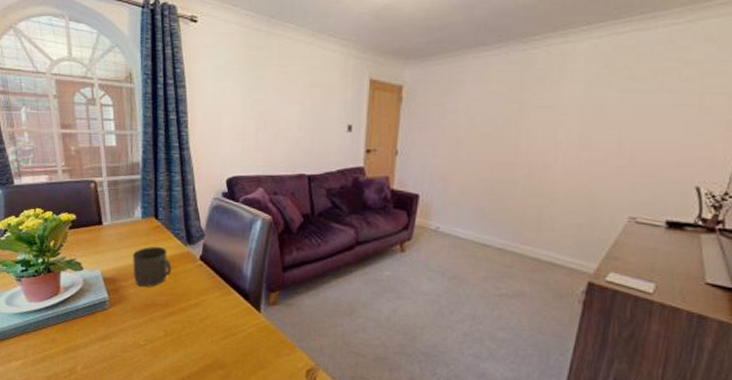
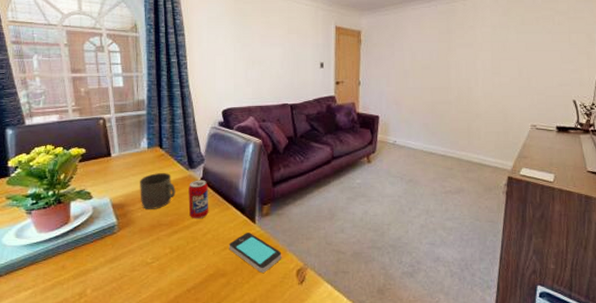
beverage can: none [185,257,209,302] -> present [188,180,209,219]
smartphone: none [229,322,290,369] -> present [229,233,282,273]

